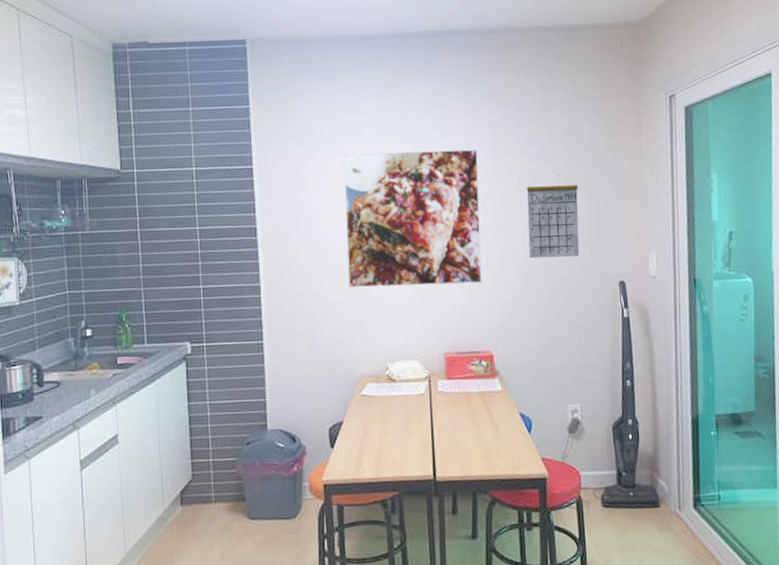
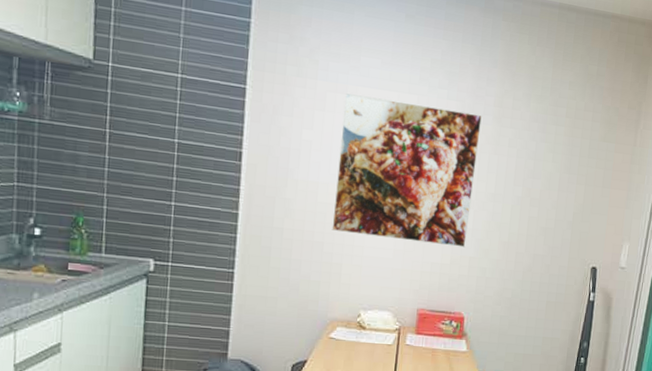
calendar: present [526,170,580,259] -> none [514,151,571,238]

